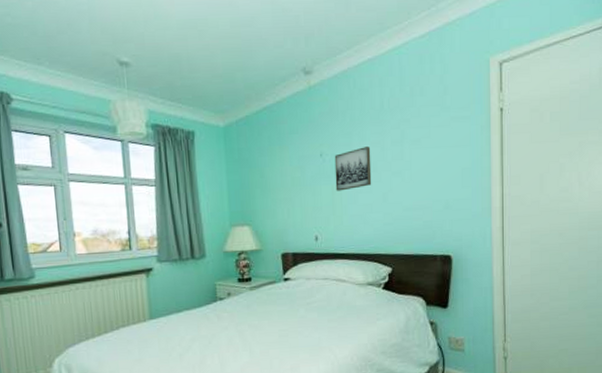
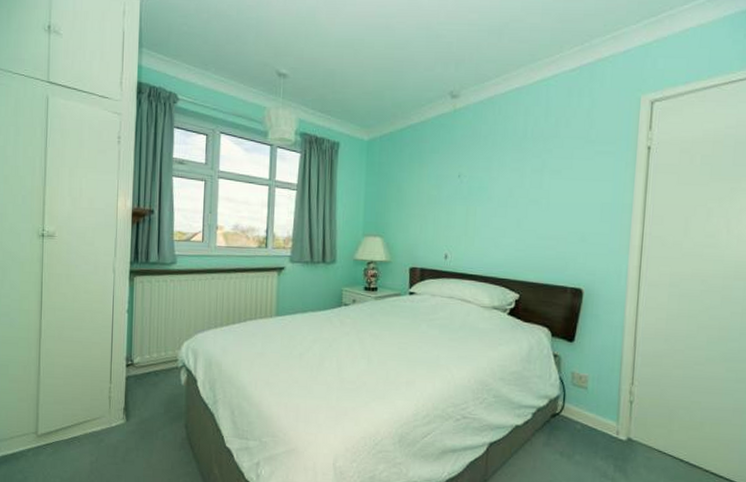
wall art: present [334,147,372,191] -> none [470,172,510,213]

